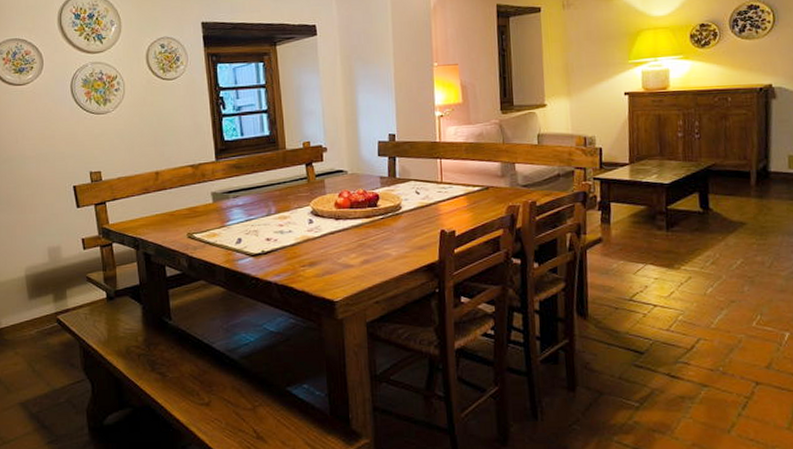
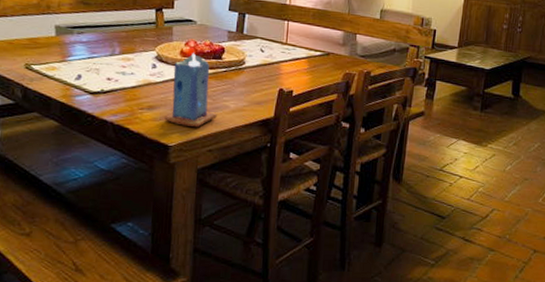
candle: none [327,203,380,280] -> present [165,53,217,128]

